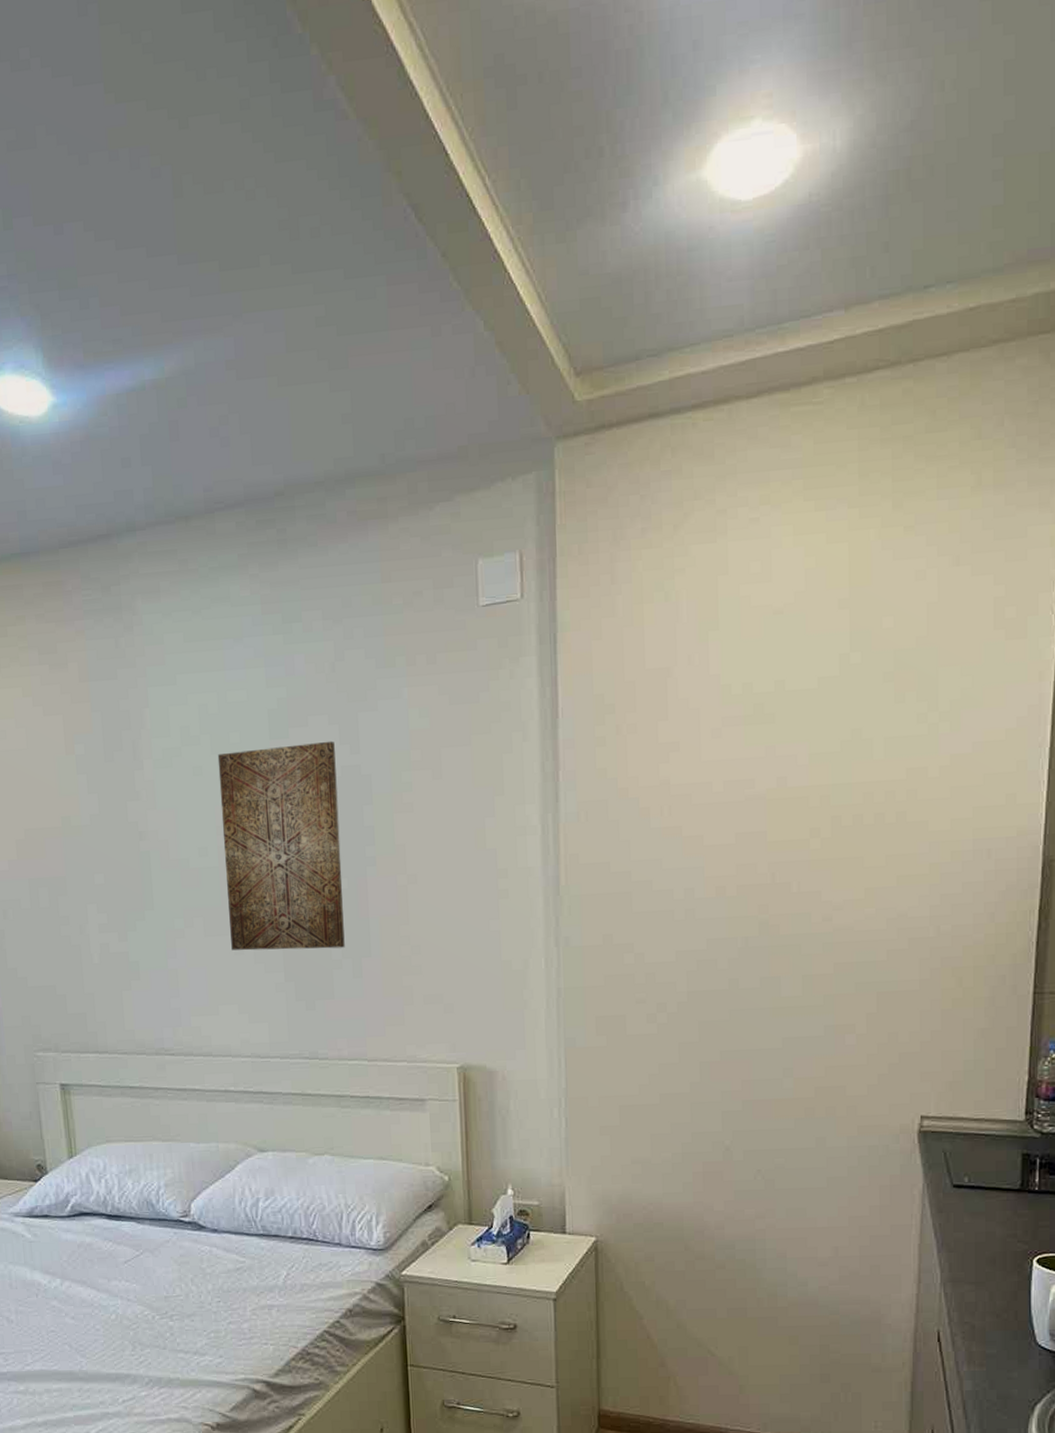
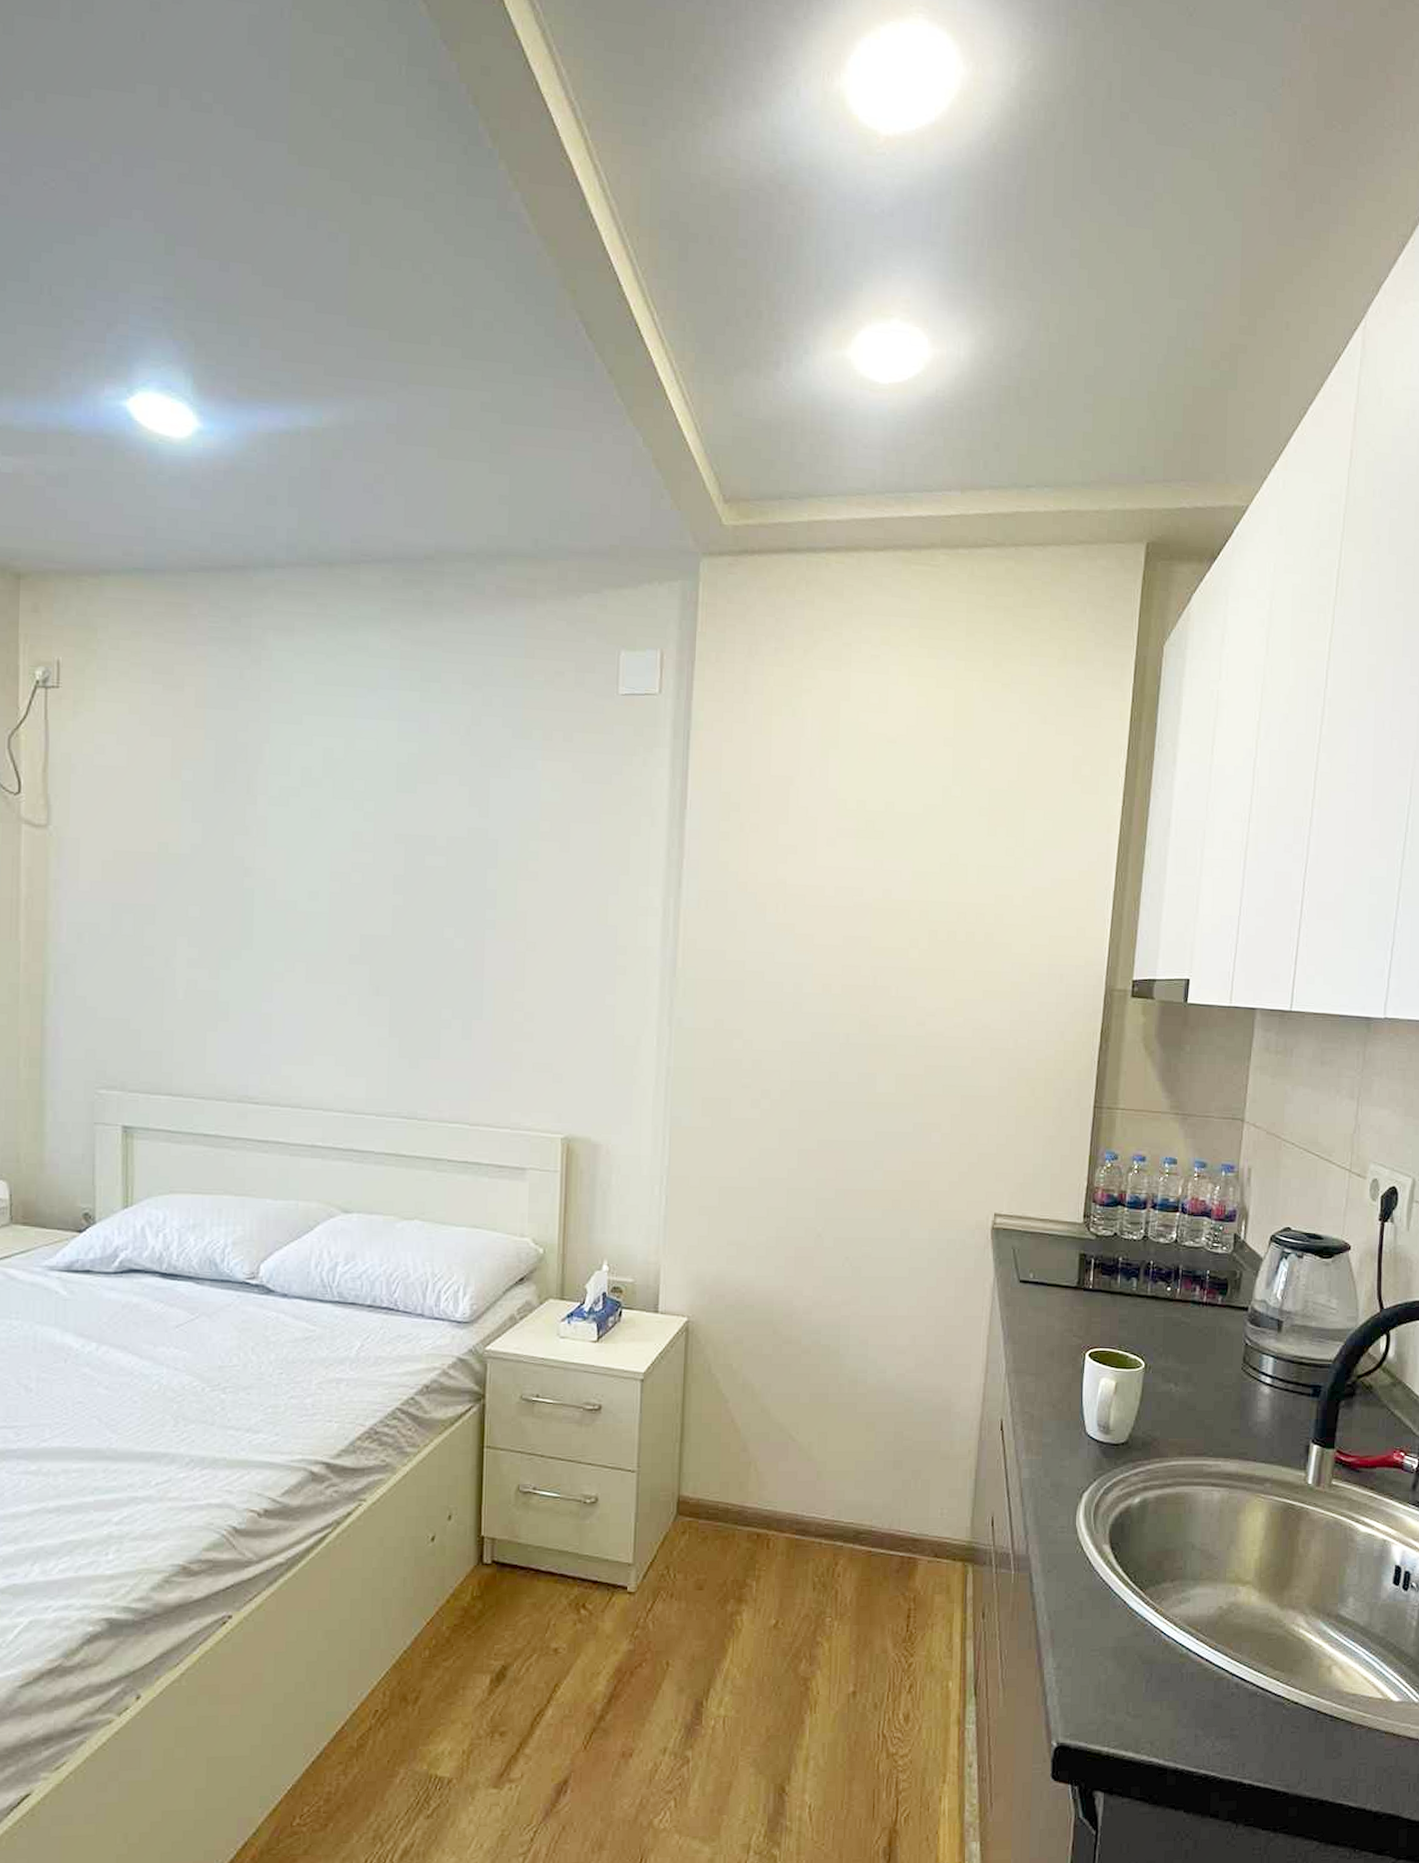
wall art: present [217,741,345,951] -> none [334,799,463,1008]

